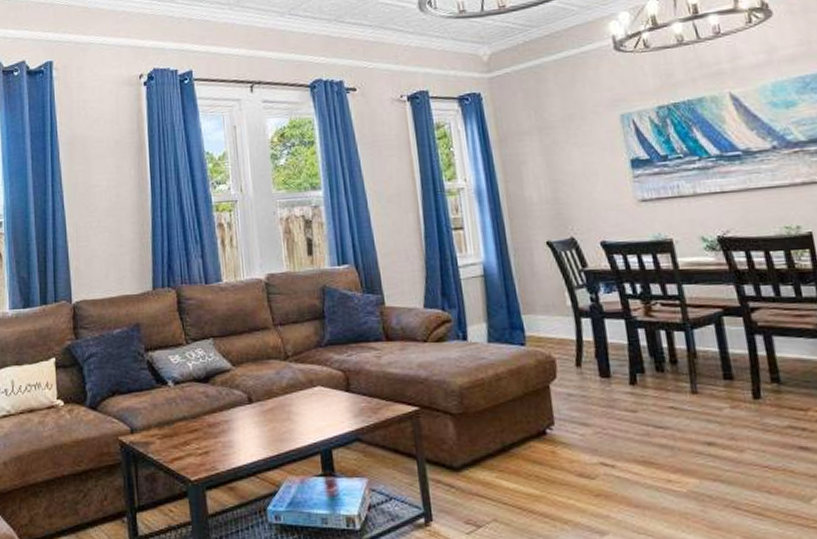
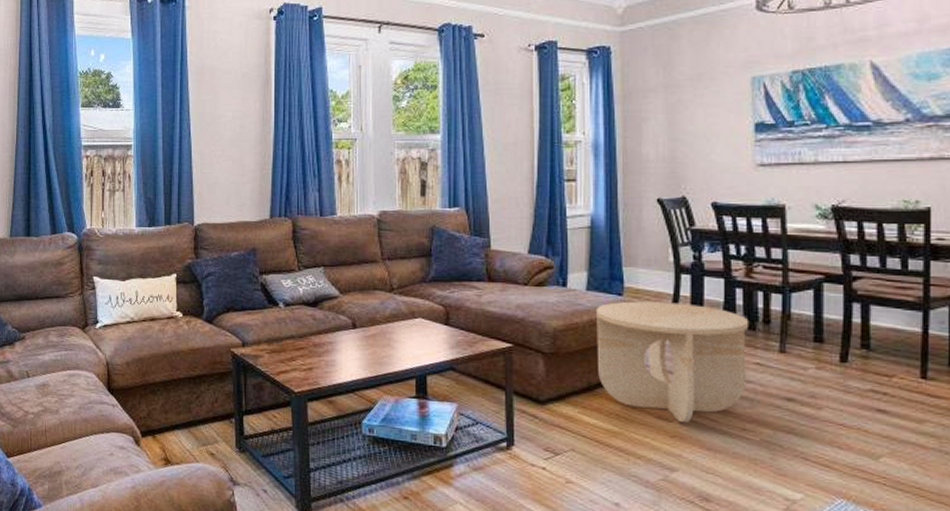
side table: none [499,348,664,480] -> present [595,301,750,423]

